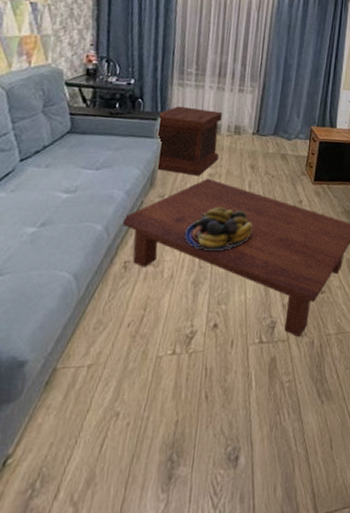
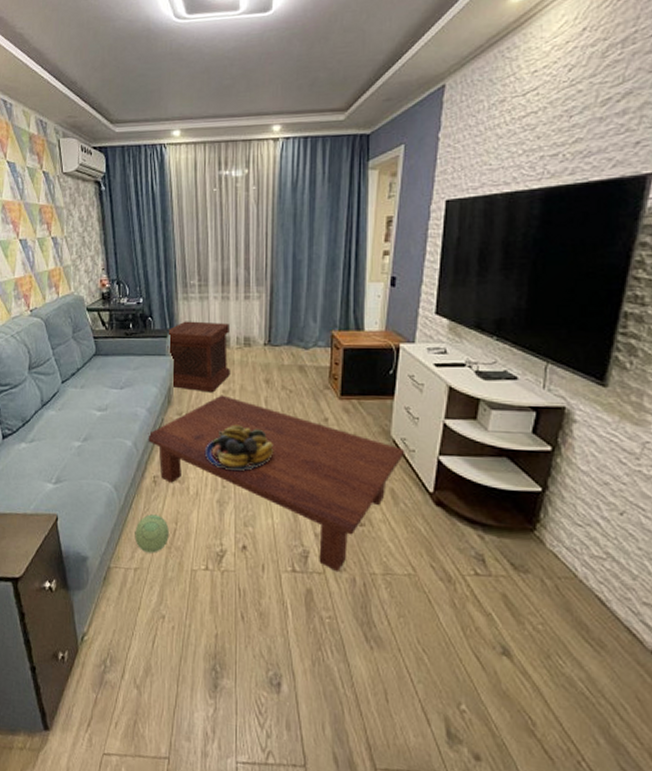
plush toy: none [92,302,136,346] -> present [134,514,169,553]

